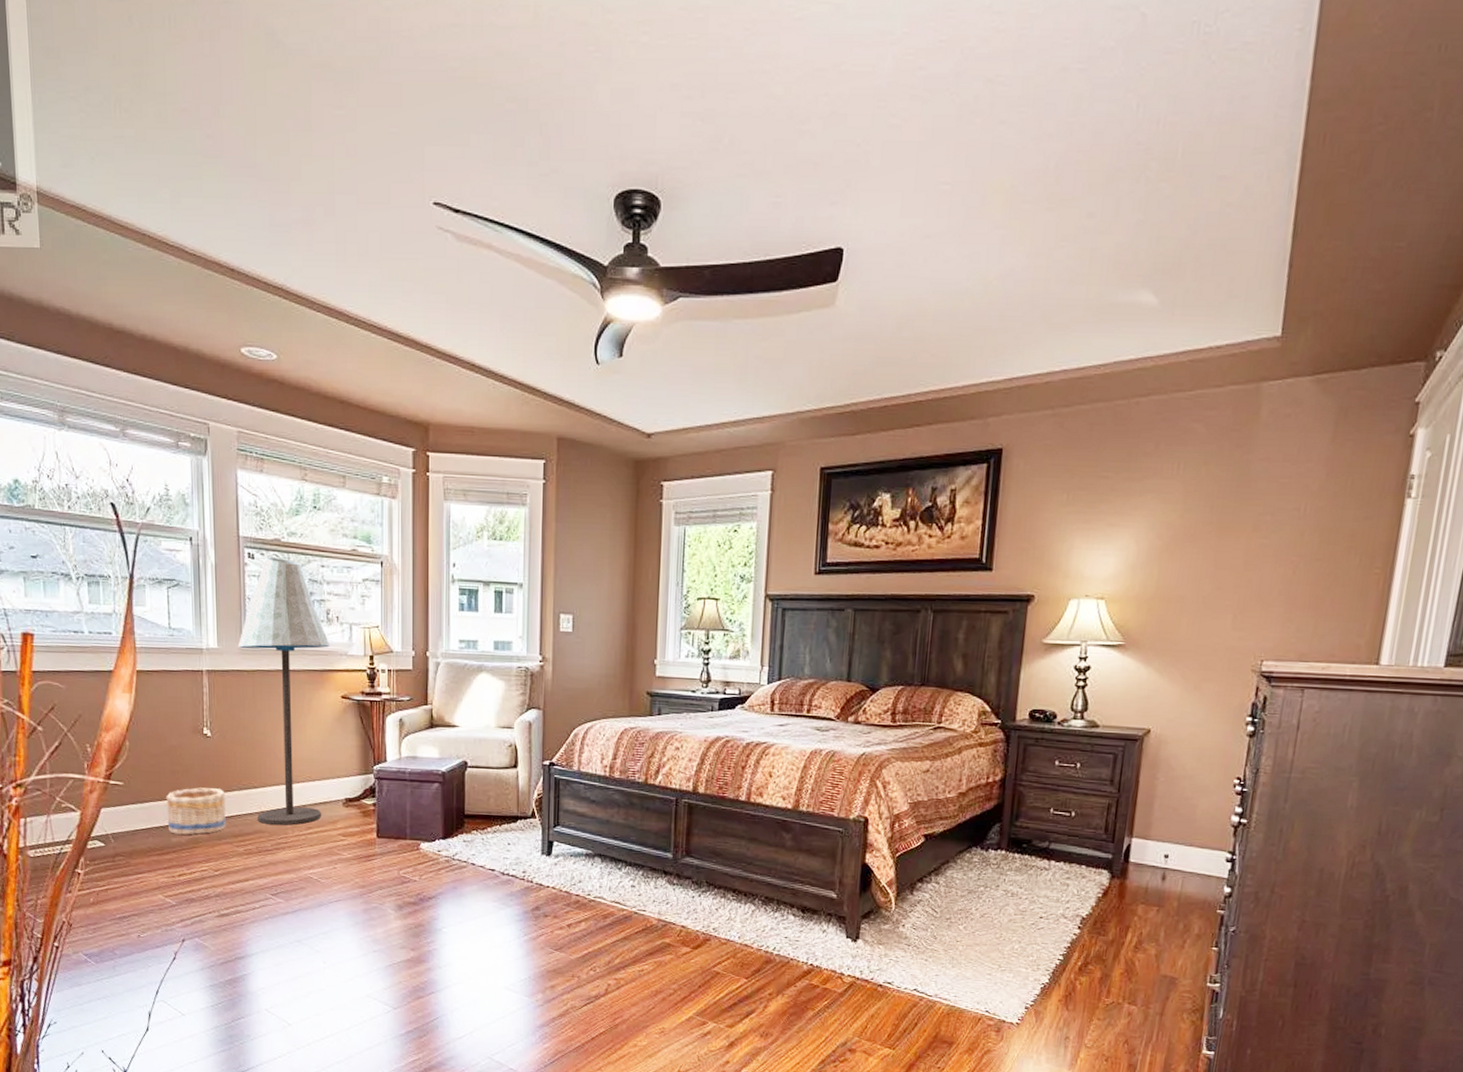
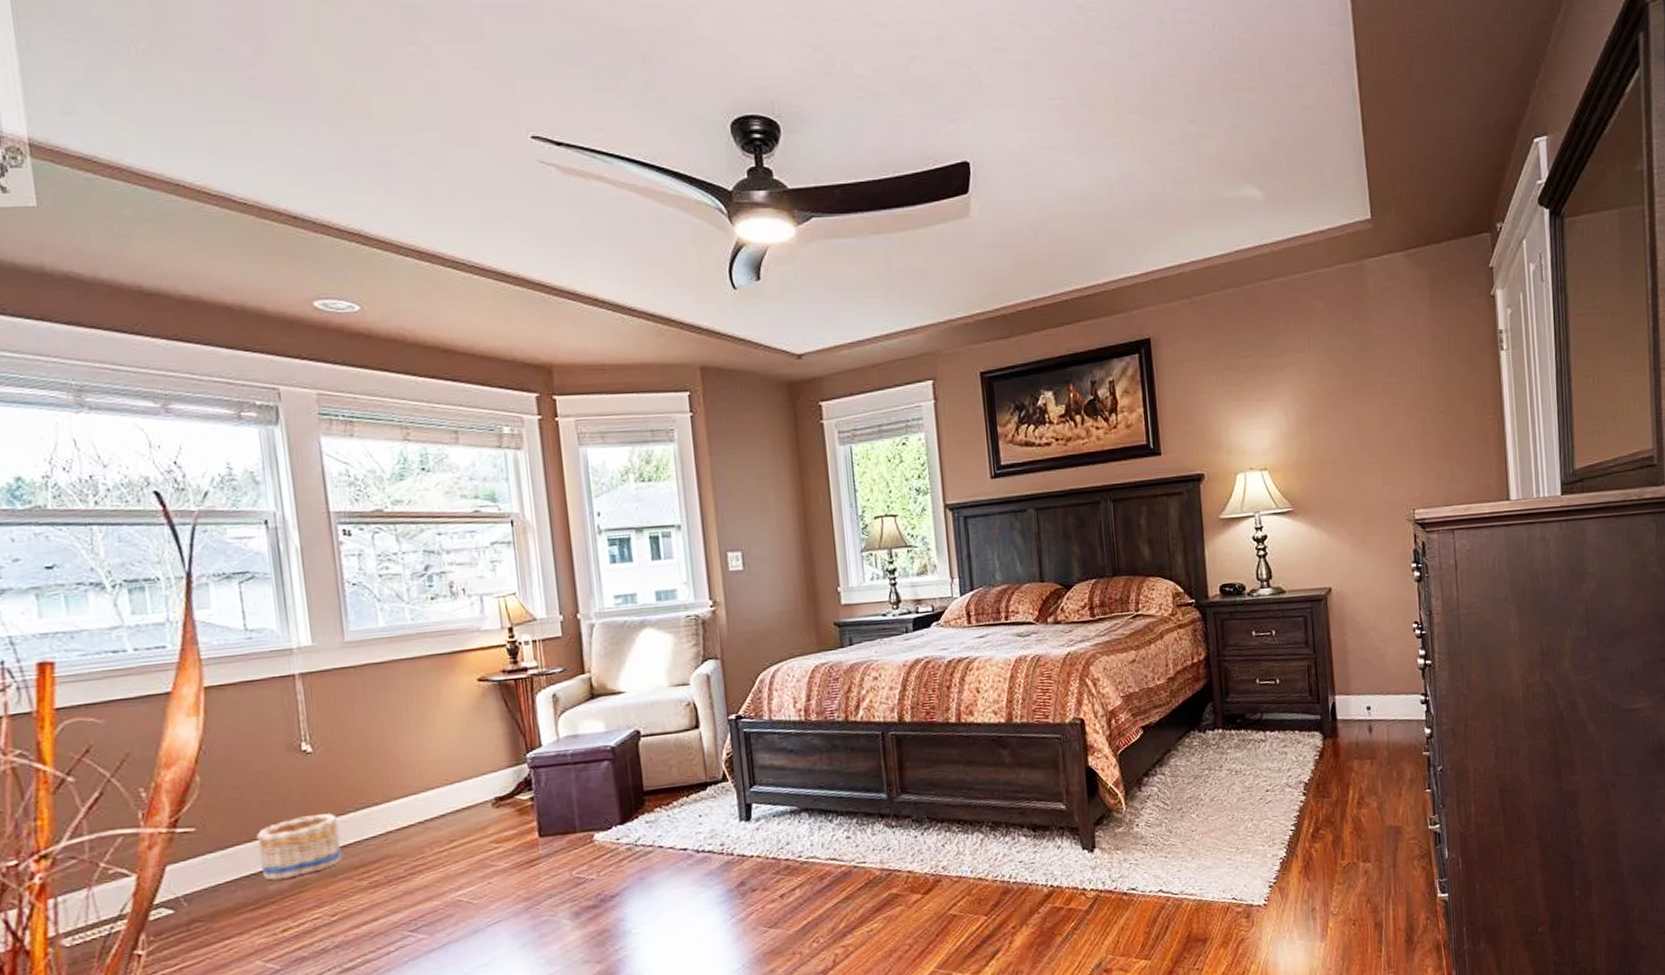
floor lamp: present [238,557,331,826] -> none [339,531,466,847]

